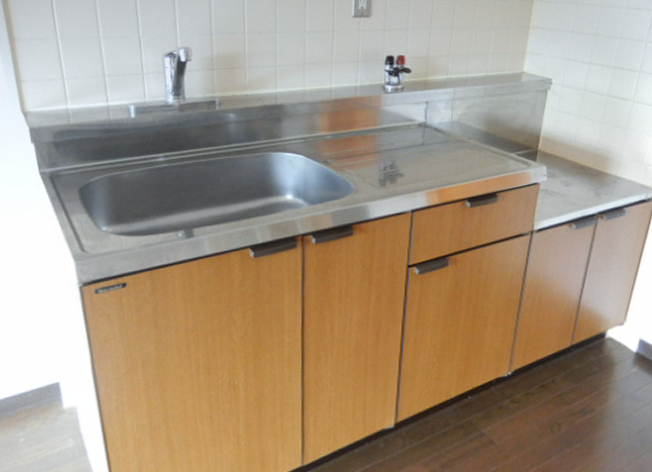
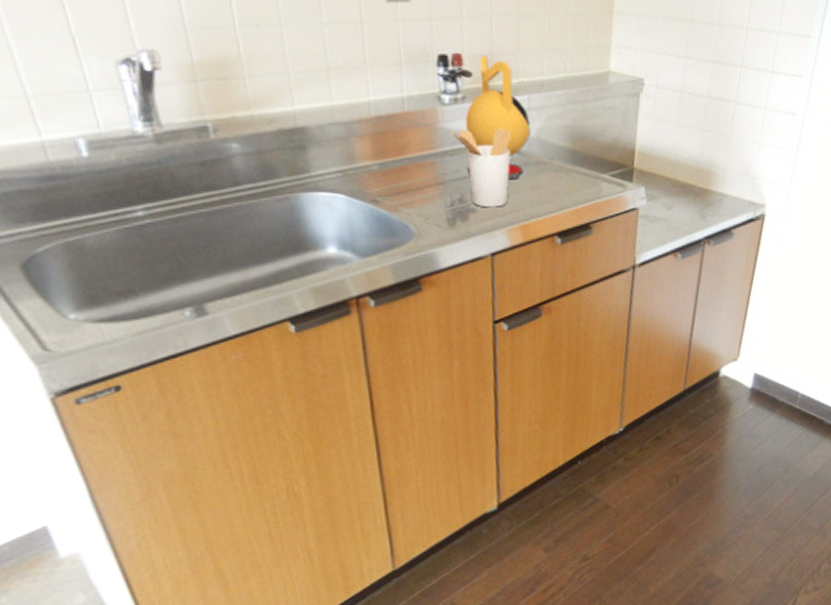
utensil holder: none [389,112,438,174] -> present [450,128,512,208]
kettle: none [400,57,454,153] -> present [465,55,531,180]

